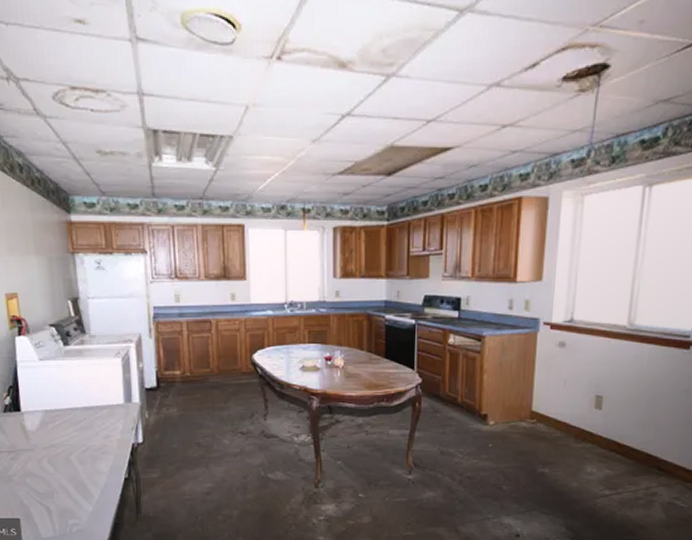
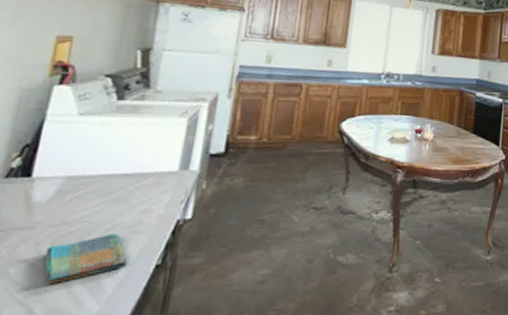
dish towel: none [45,453,104,491] -> present [44,233,127,285]

